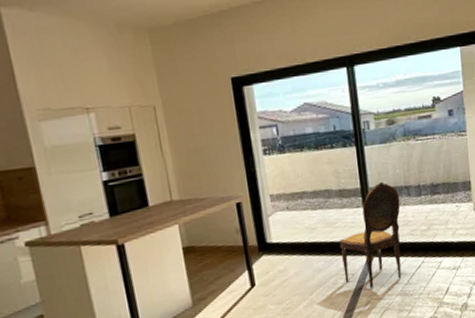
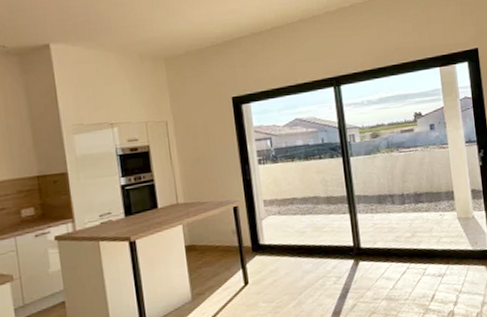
dining chair: present [339,181,402,289] -> none [326,189,387,292]

